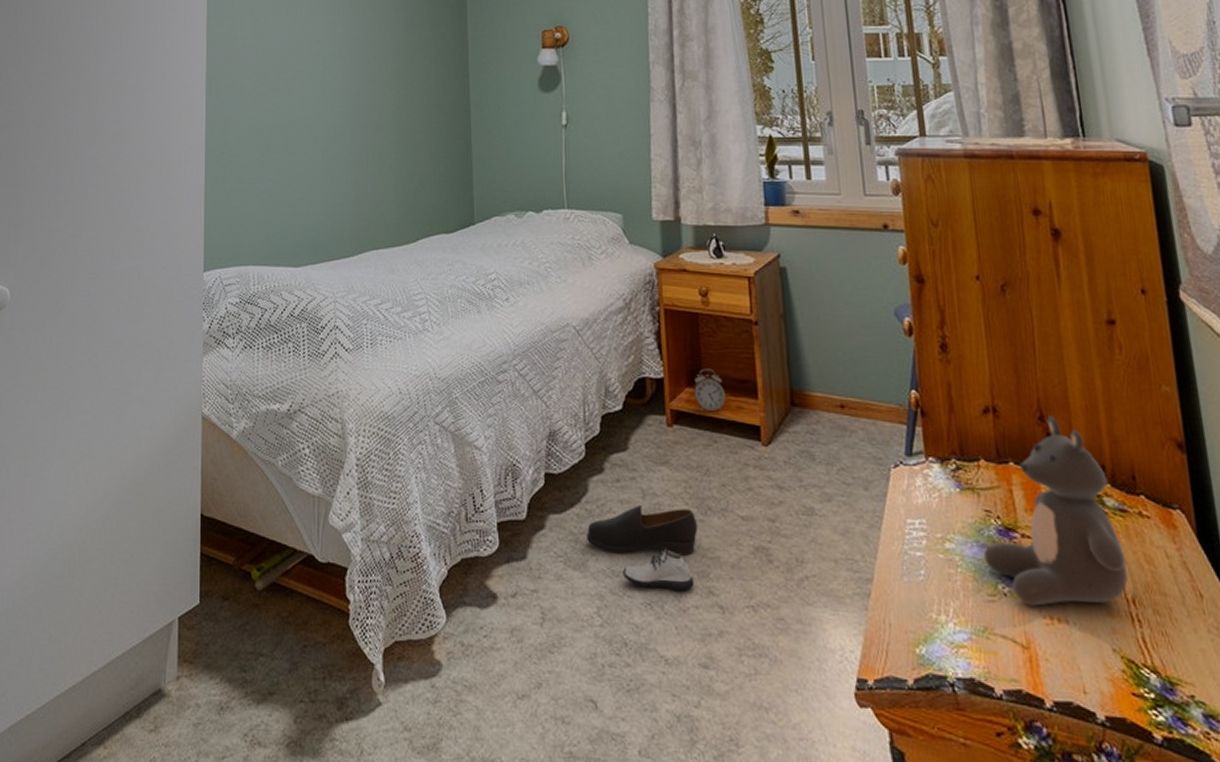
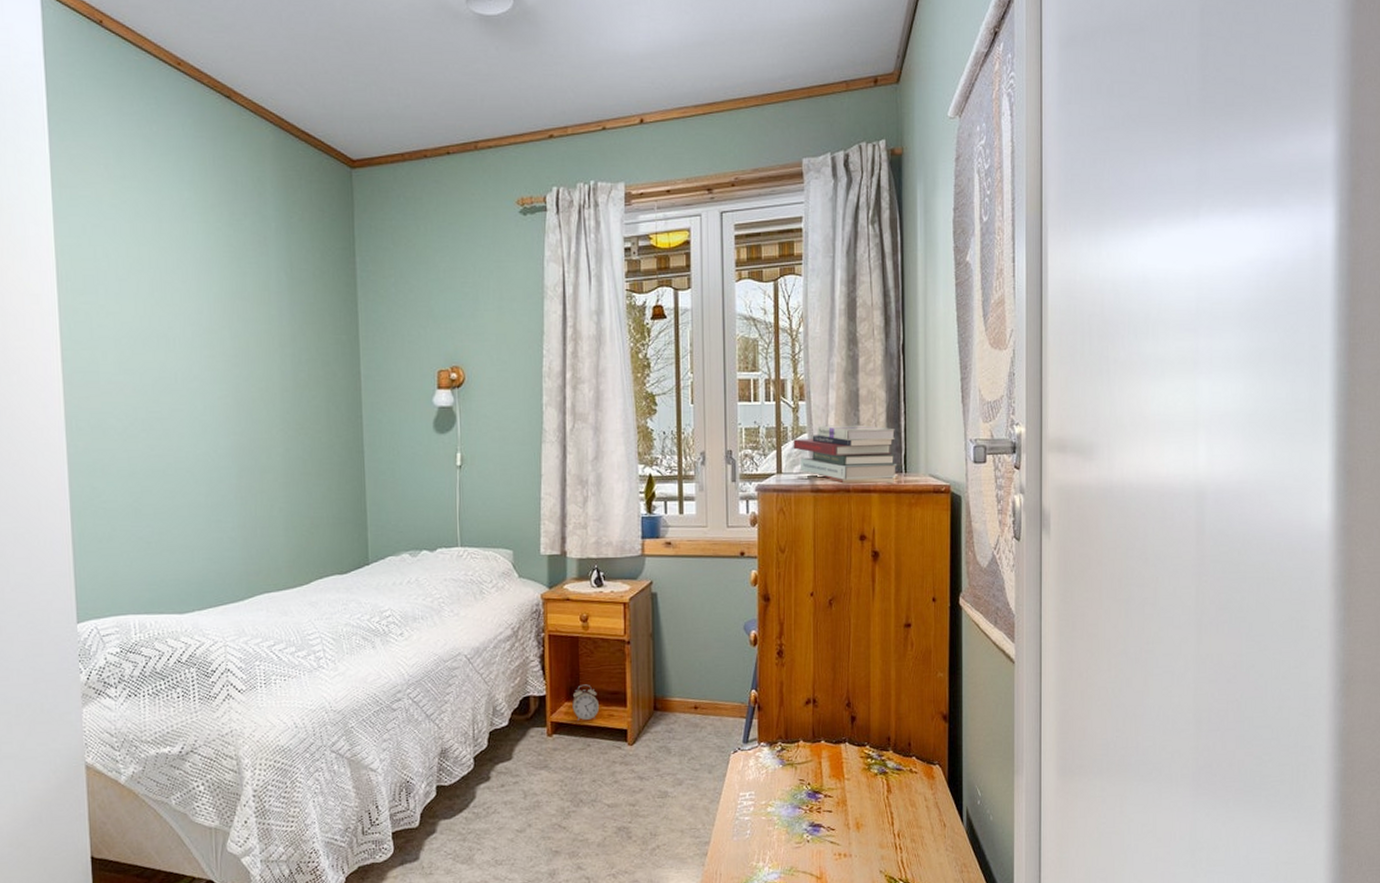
shoe: present [587,505,697,556] -> none [474,803,570,847]
shoe: present [623,546,694,591] -> none [505,836,566,871]
books: none [936,81,1073,150] -> present [793,424,898,484]
teddy bear: present [983,416,1128,606] -> none [795,702,897,847]

